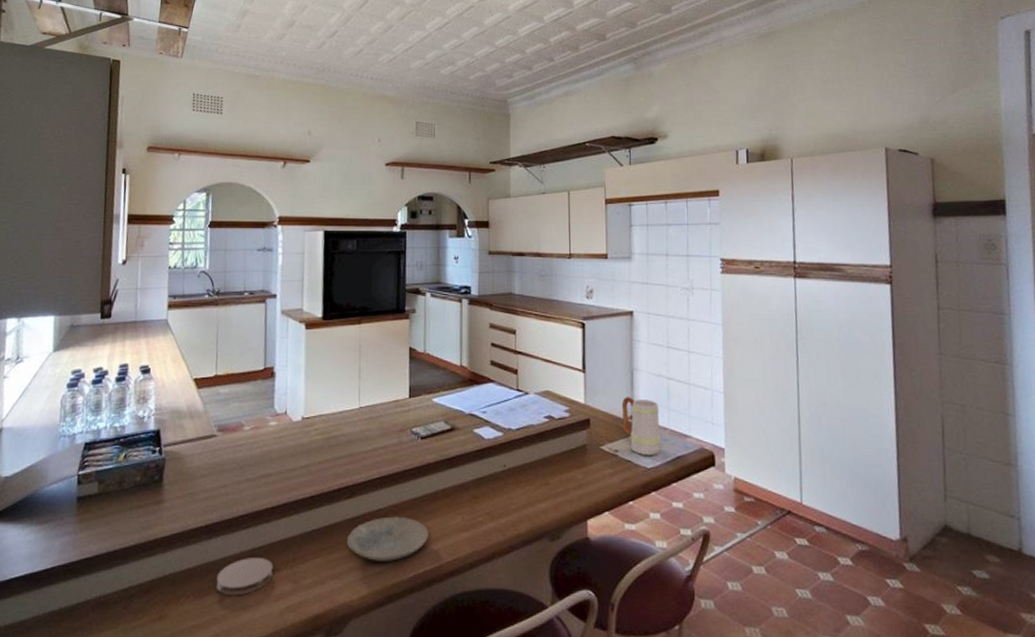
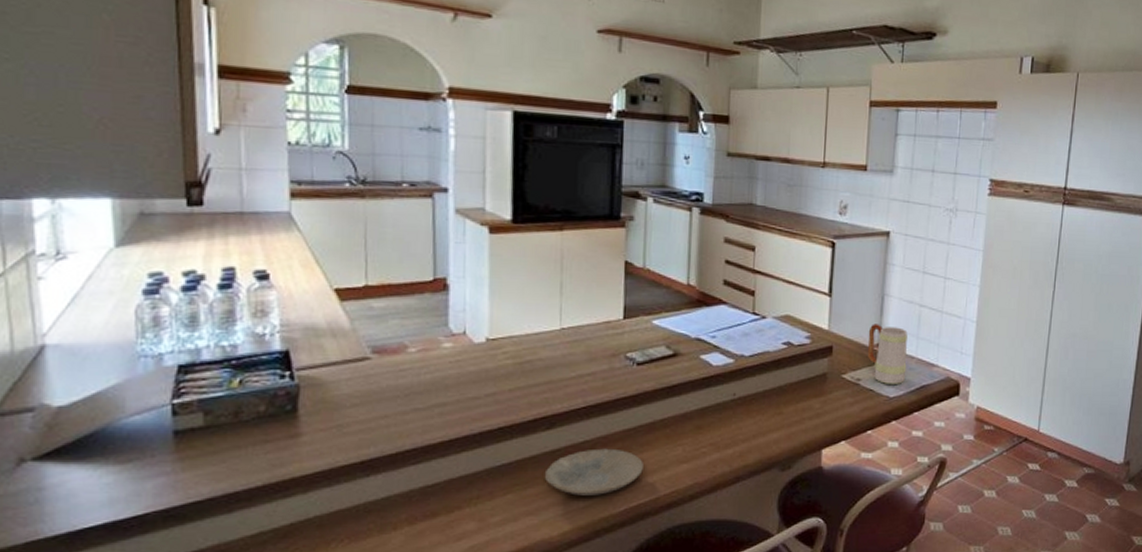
coaster: present [216,558,274,596] -> none [378,496,453,538]

